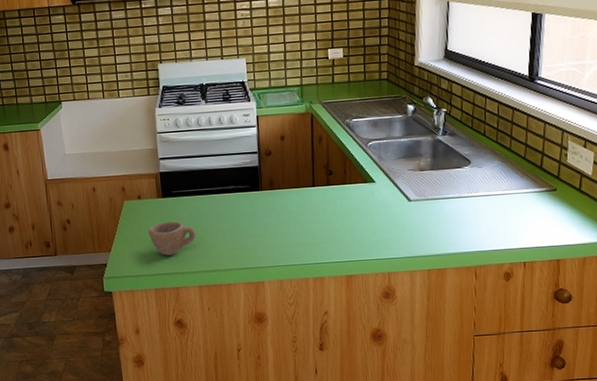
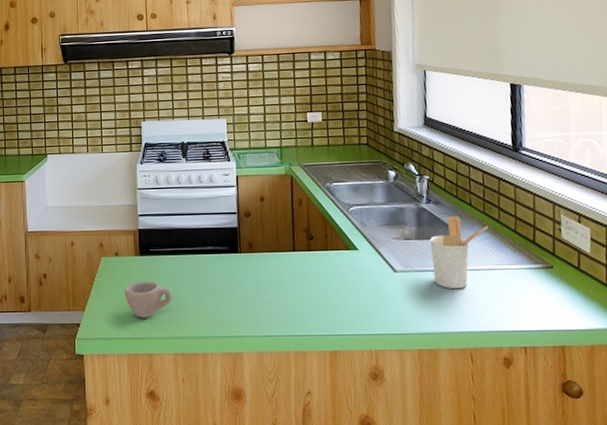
utensil holder: none [444,145,500,214] -> present [430,215,489,290]

